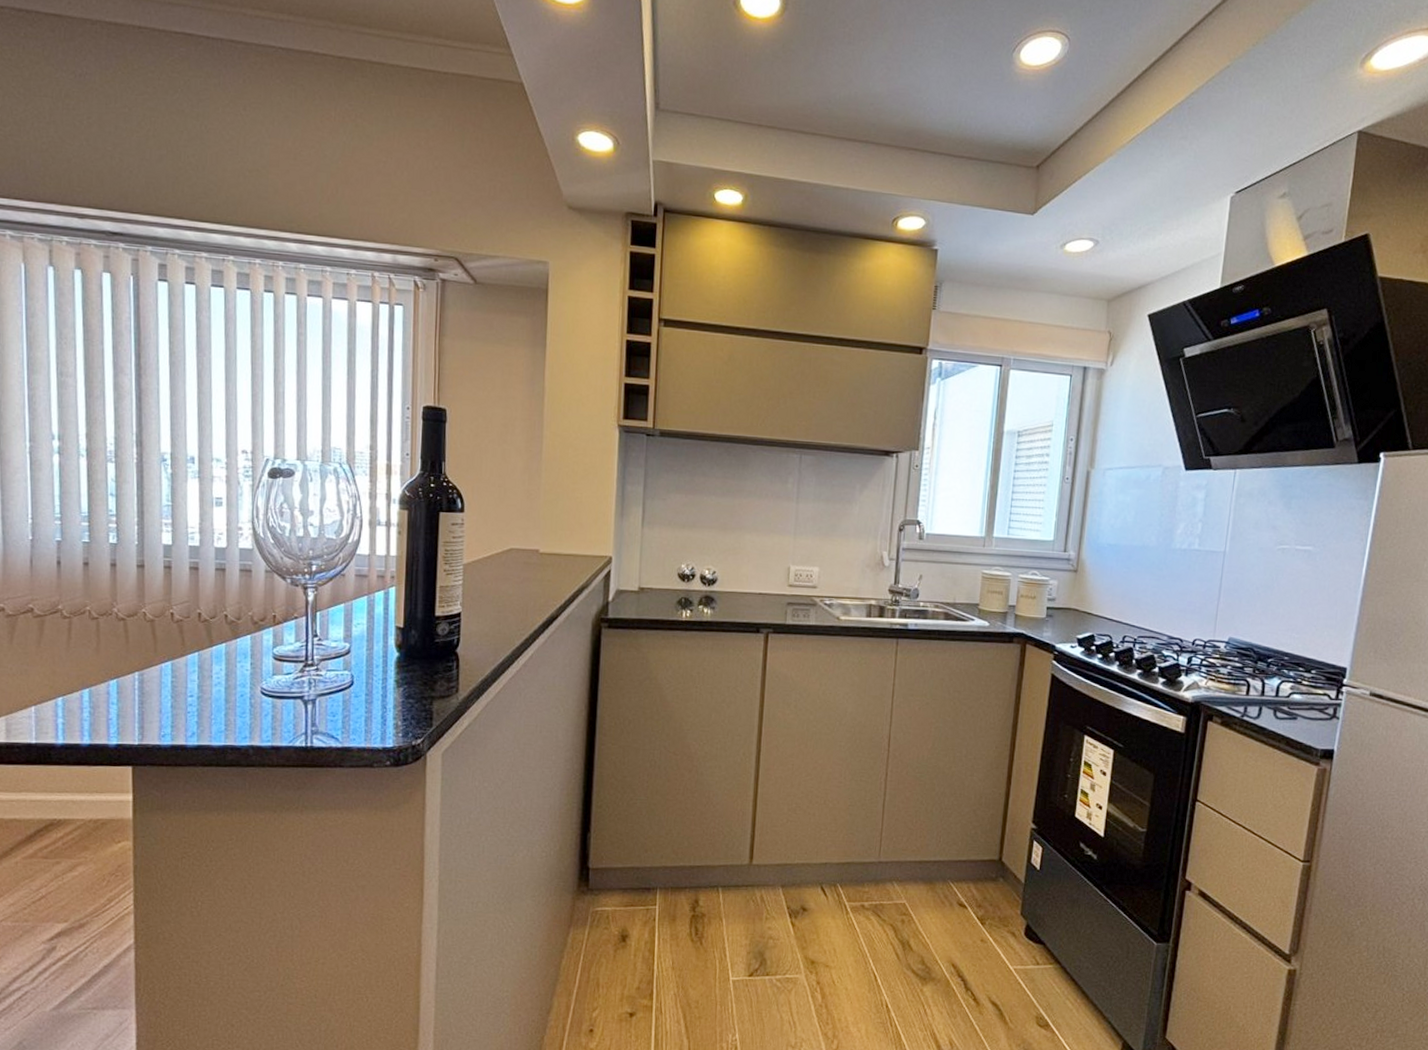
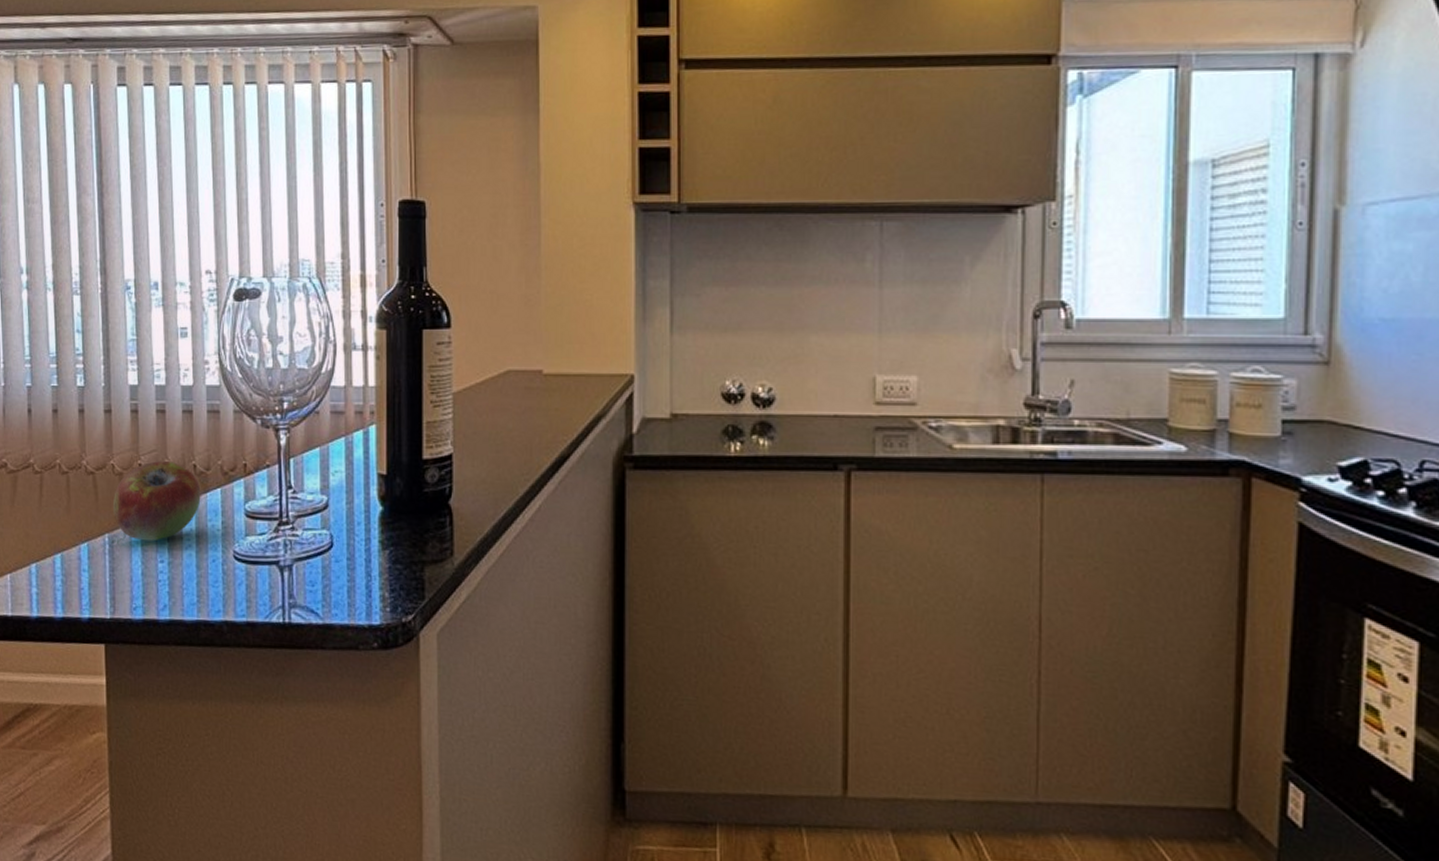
fruit: none [143,610,232,679] -> present [112,460,201,542]

